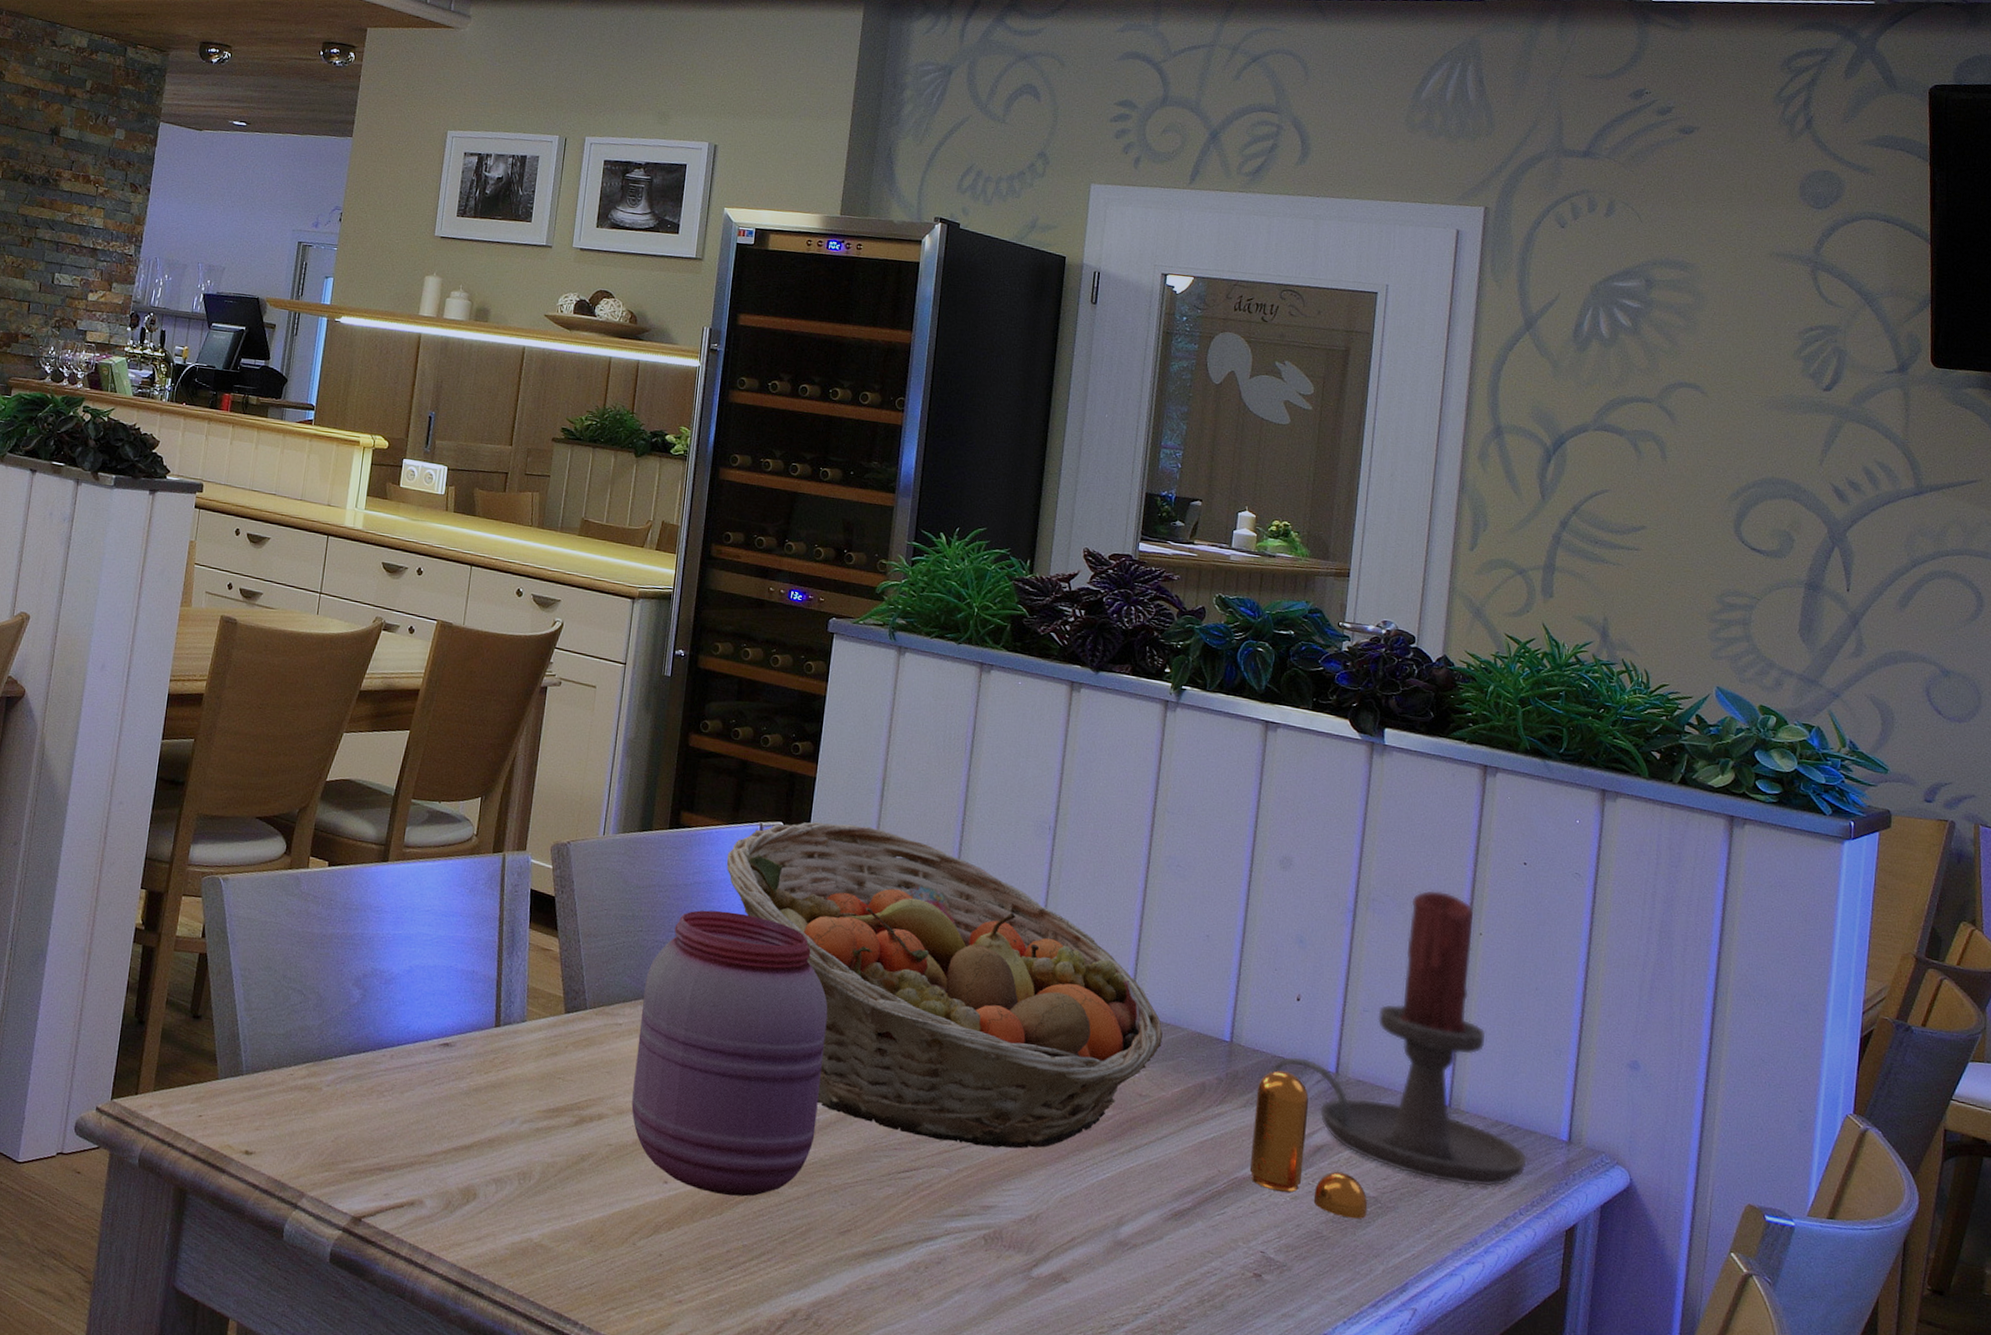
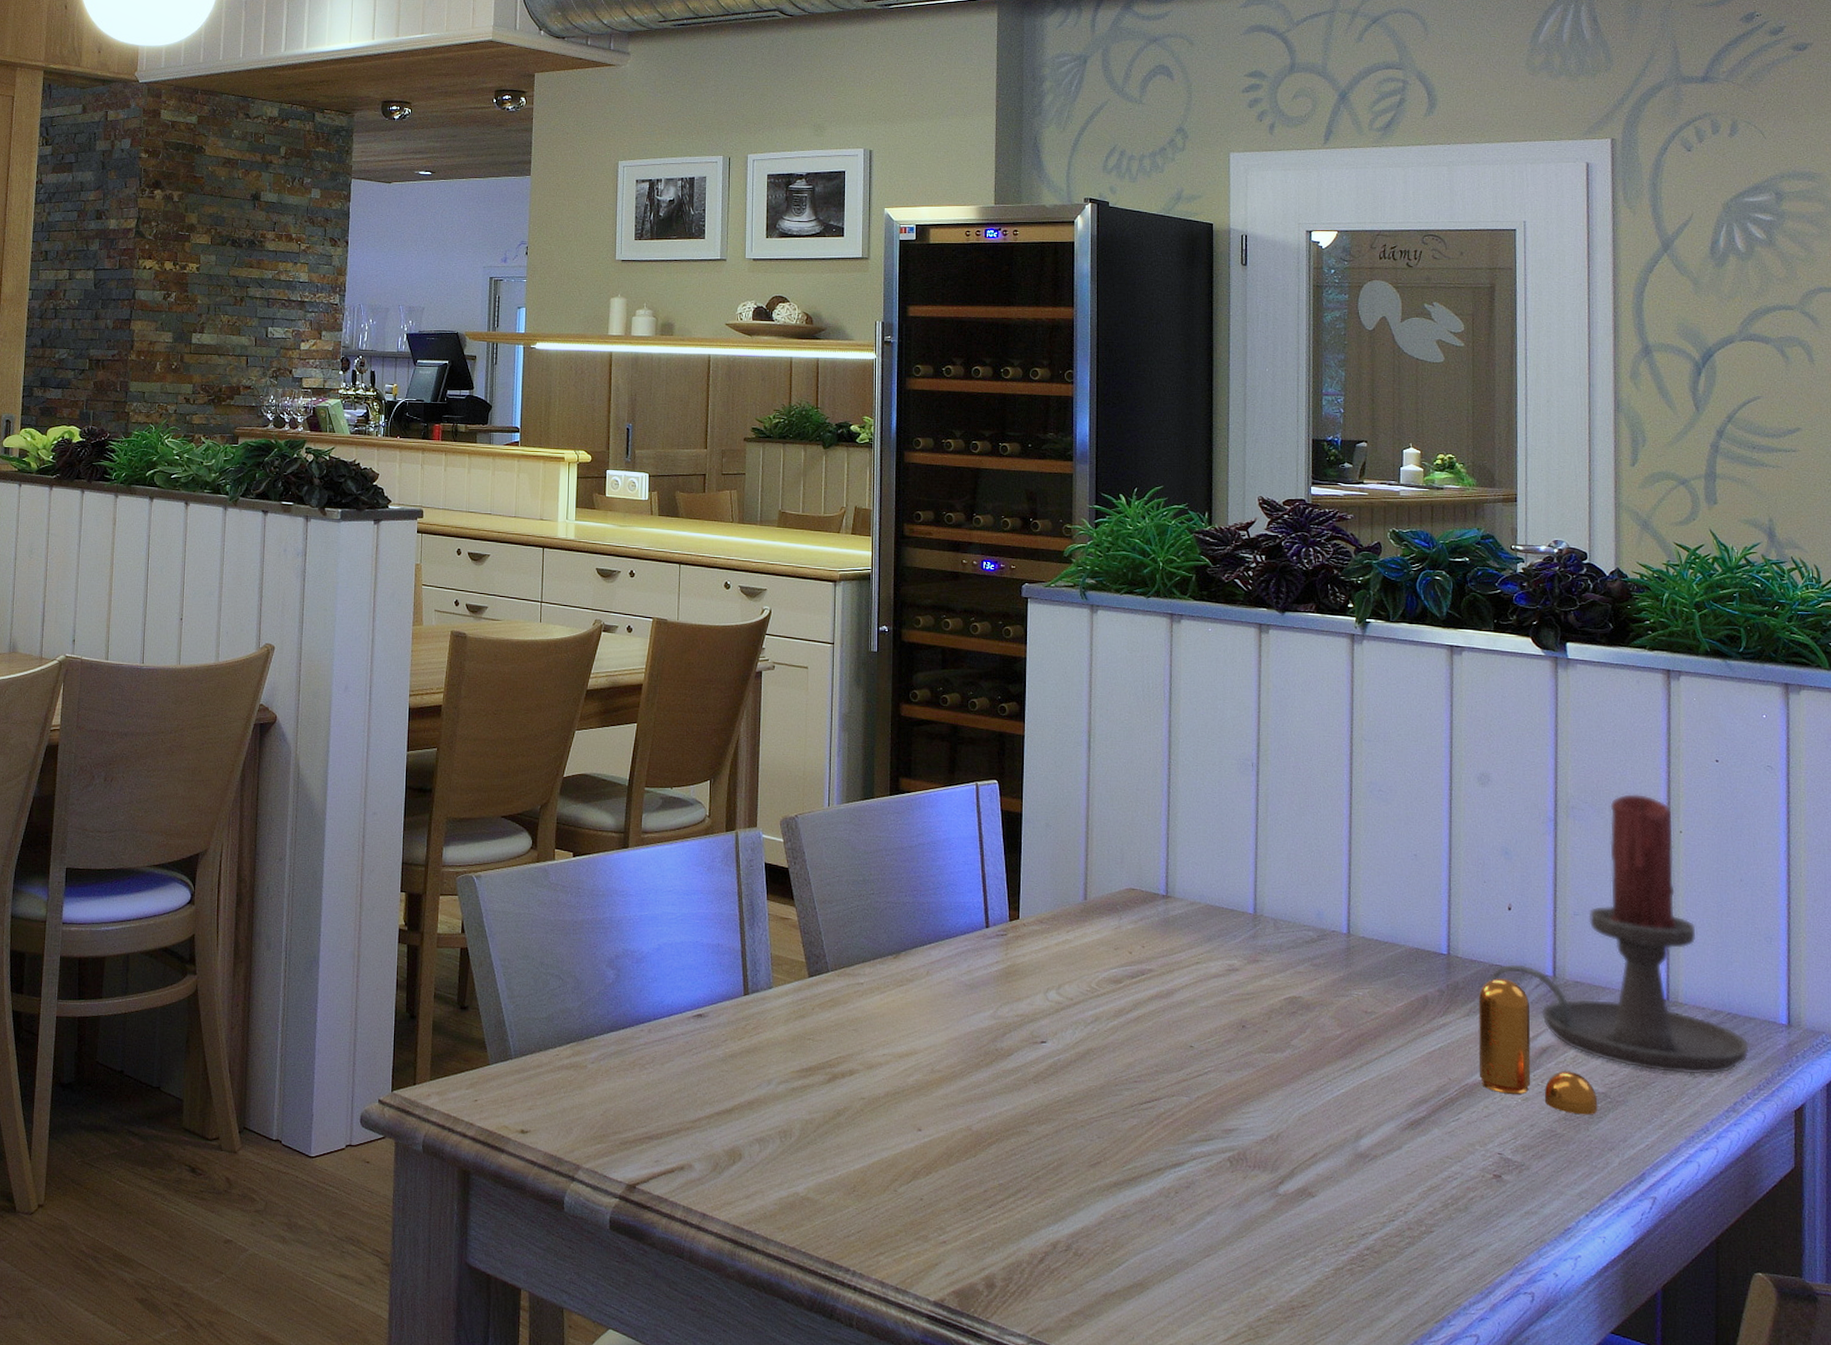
jar: present [631,910,828,1197] -> none [880,868,1058,1138]
fruit basket: present [726,822,1163,1149] -> none [947,777,1381,1073]

